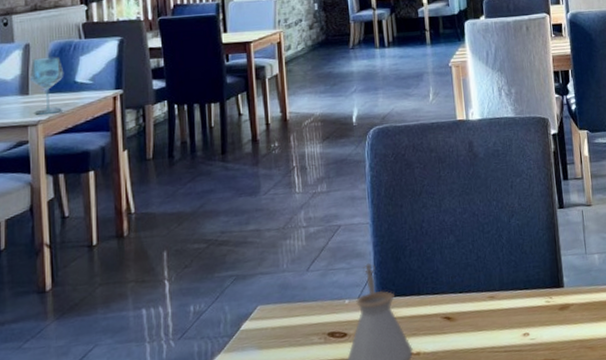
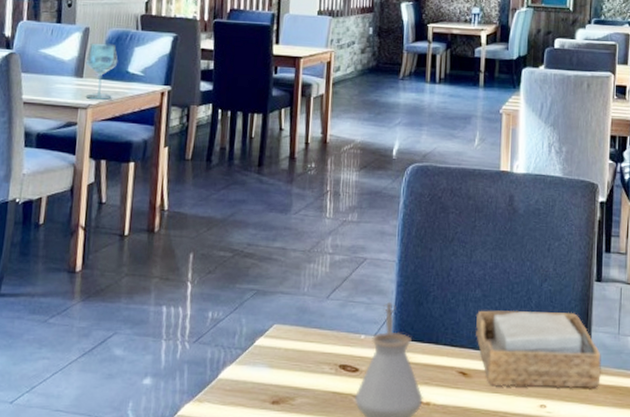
napkin holder: none [453,242,576,325] -> present [476,310,601,388]

